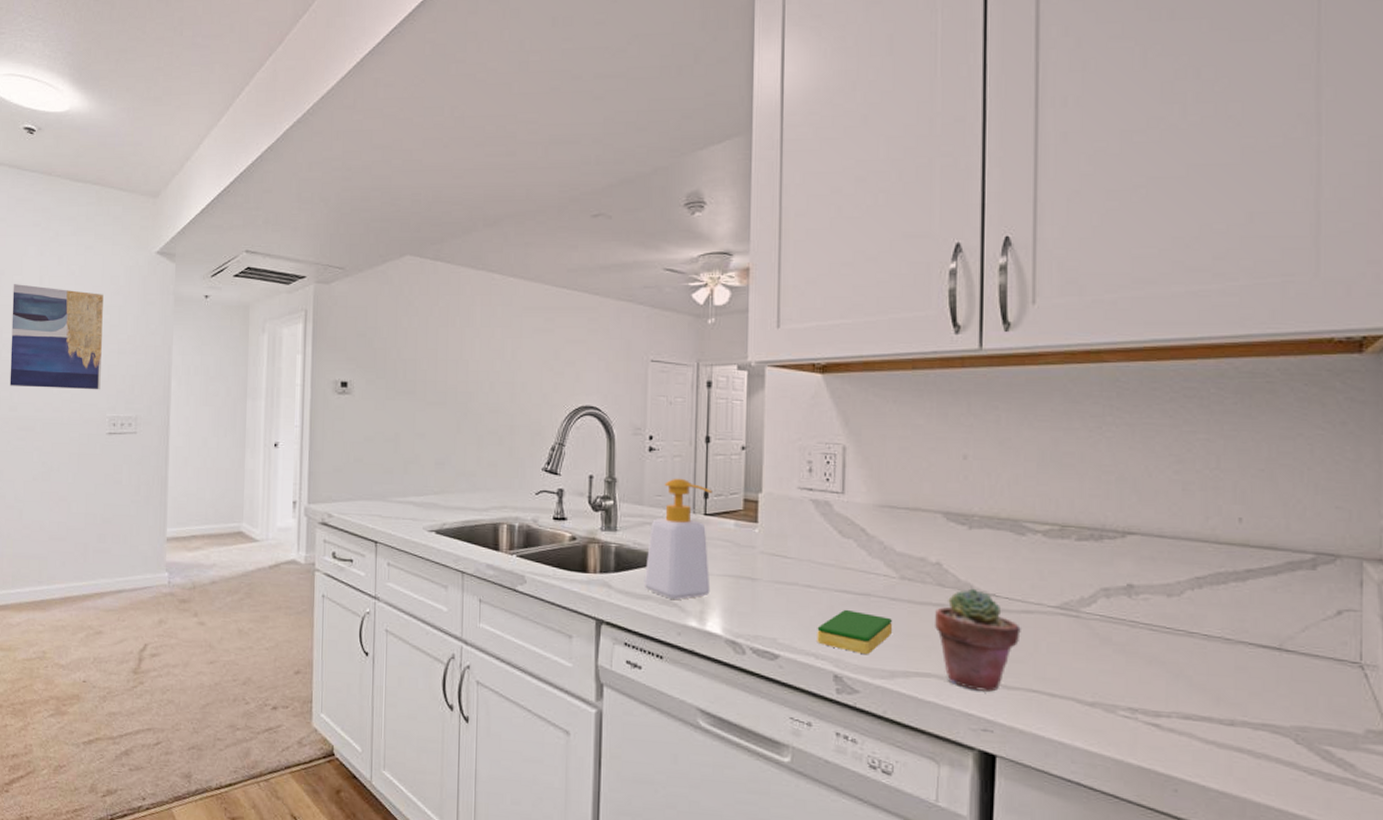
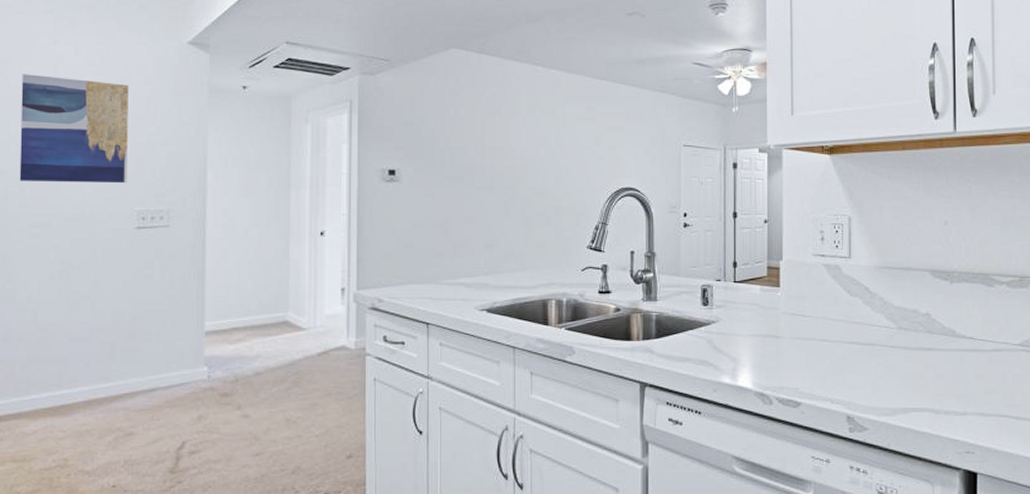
soap bottle: present [644,478,713,601] -> none [682,250,741,361]
dish sponge: present [817,609,892,655] -> none [832,358,892,397]
potted succulent: present [935,588,1021,692] -> none [926,333,993,420]

